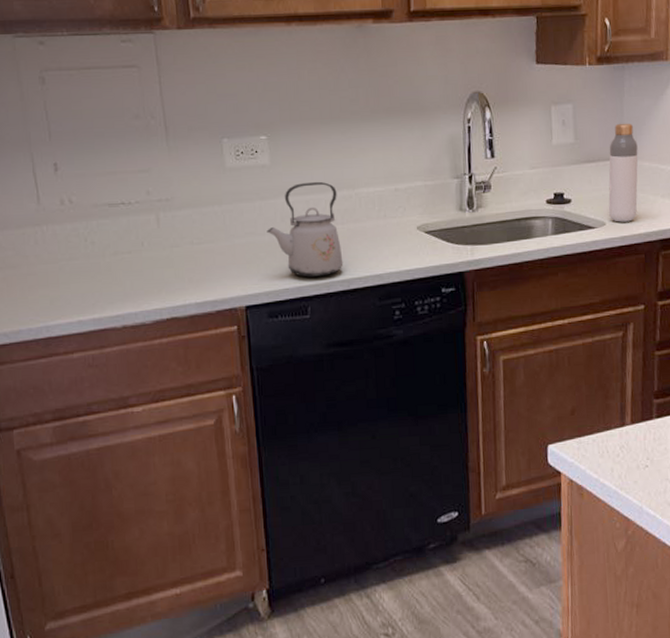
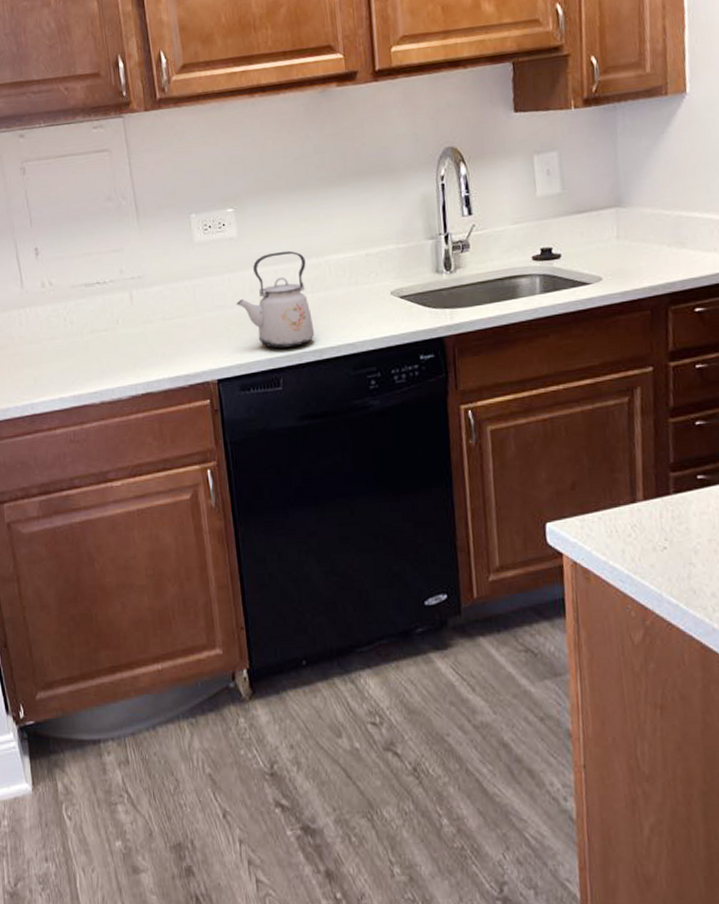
bottle: present [608,123,638,222] -> none [602,167,639,277]

